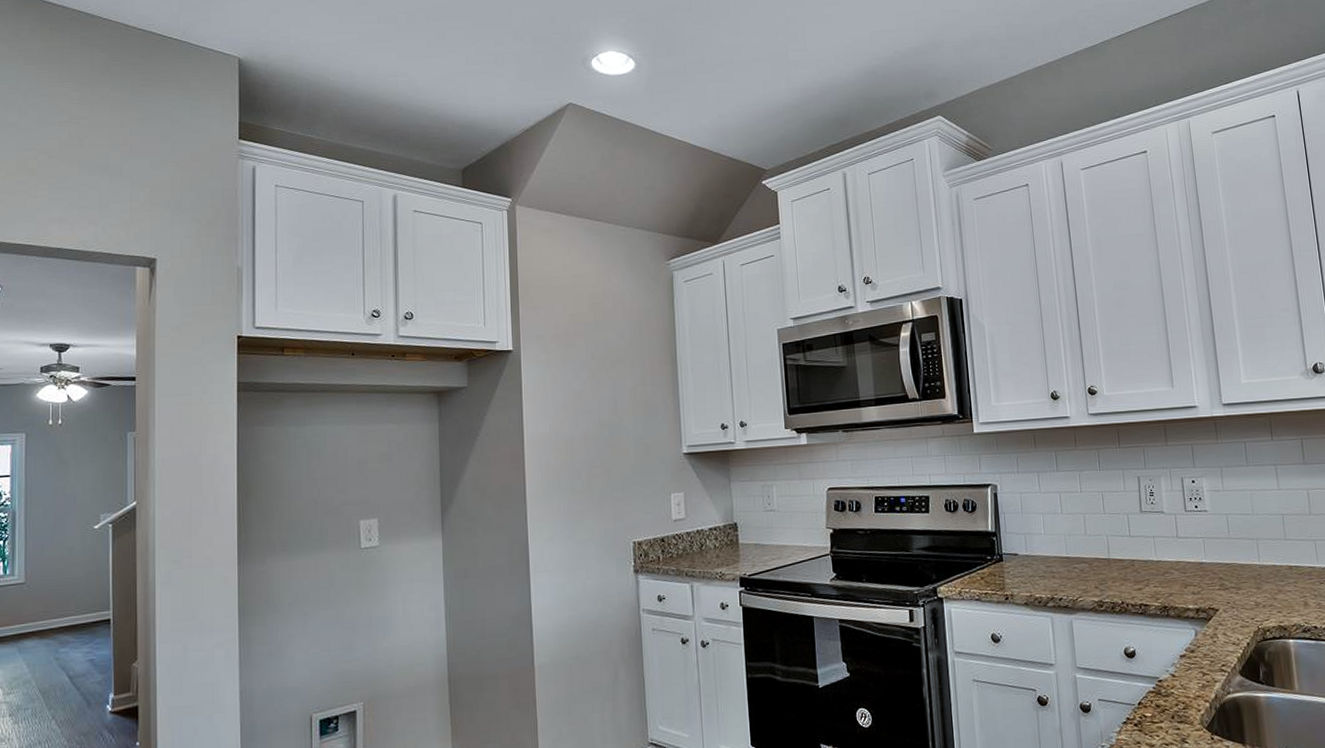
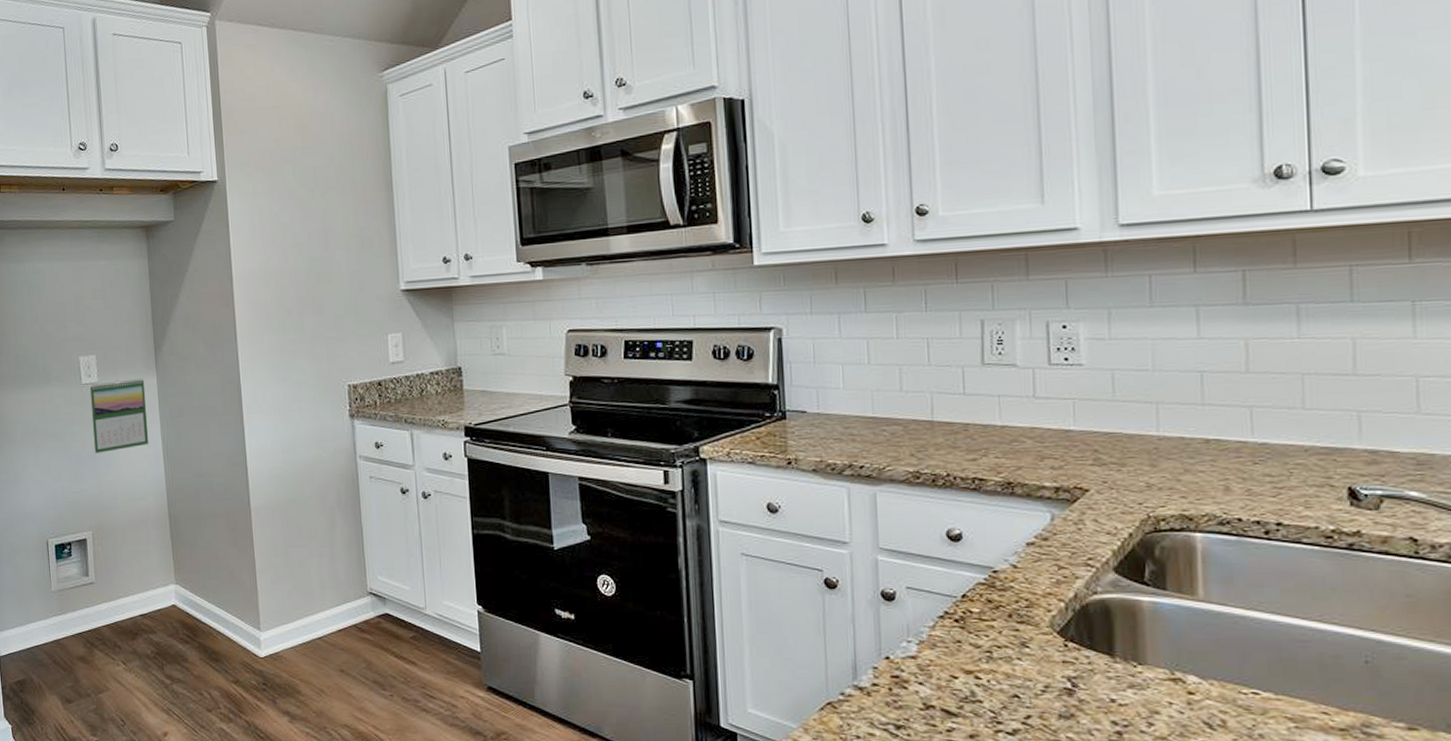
calendar: none [369,541,431,620] -> present [89,378,149,453]

